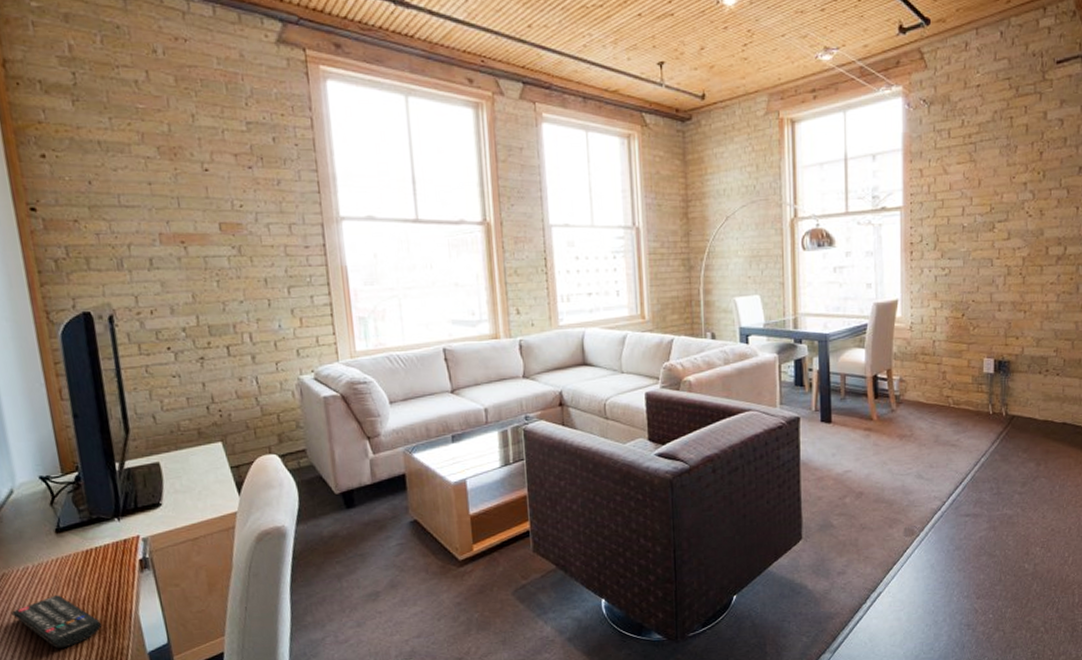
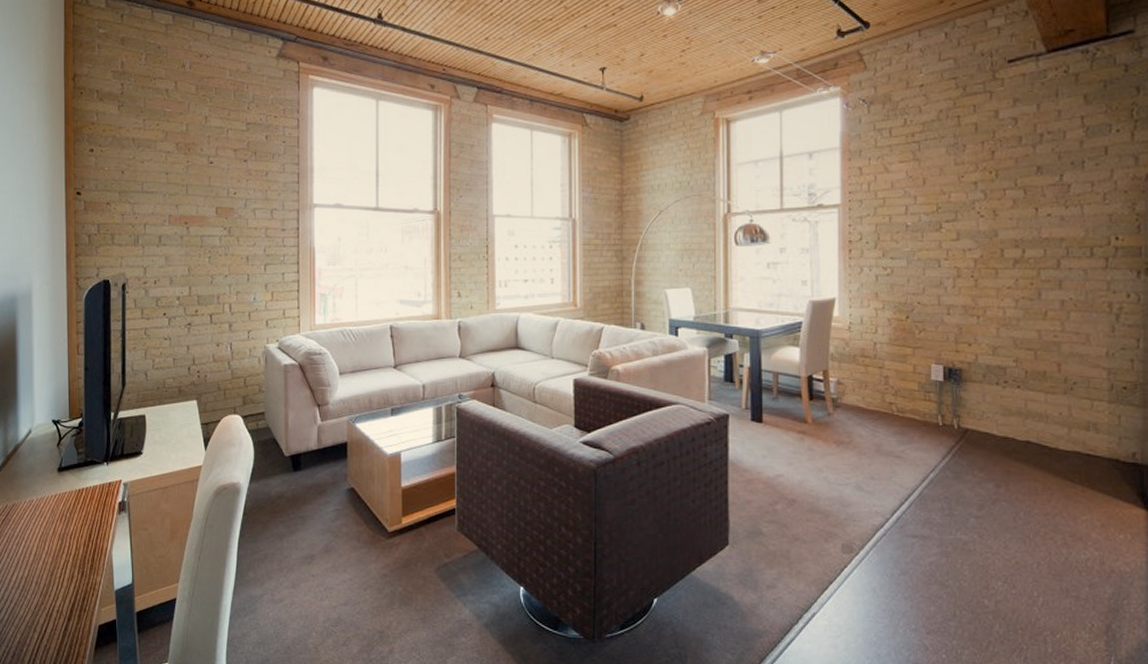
remote control: present [11,595,102,649] -> none [14,528,81,578]

